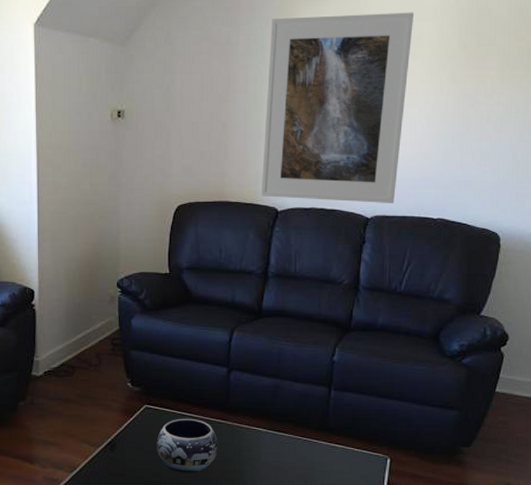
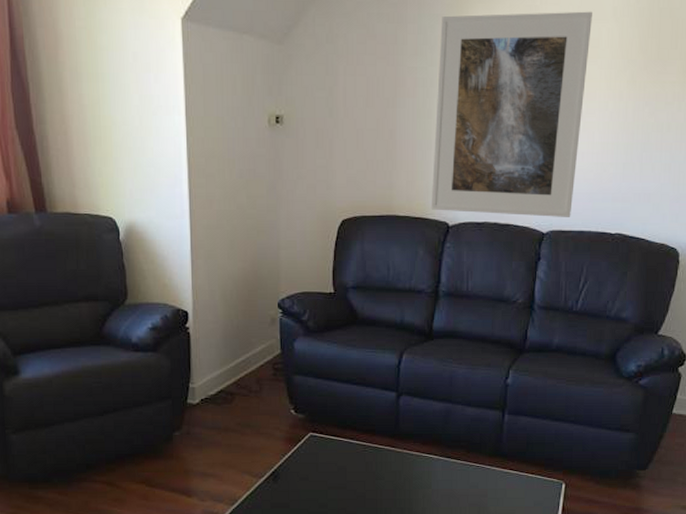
decorative bowl: present [157,418,218,473] -> none [323,446,387,503]

